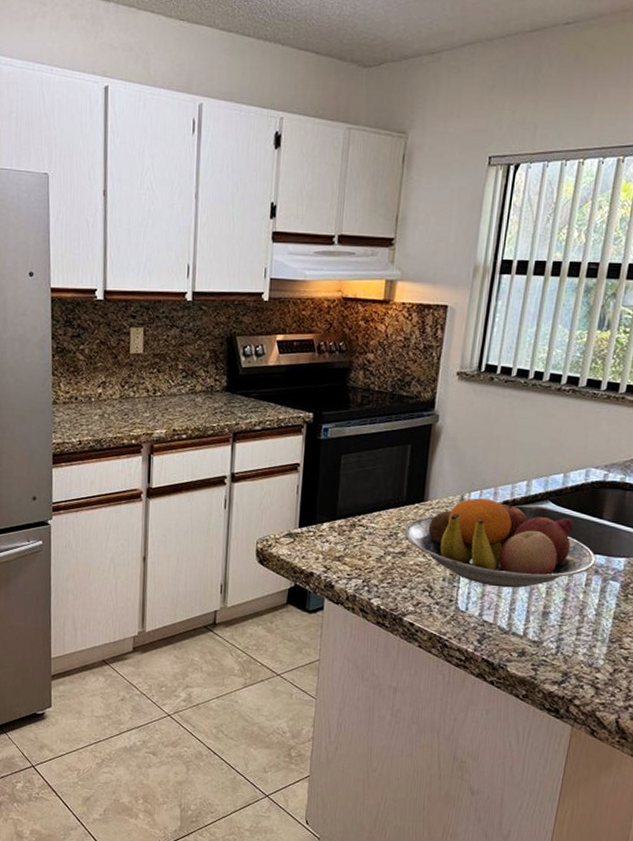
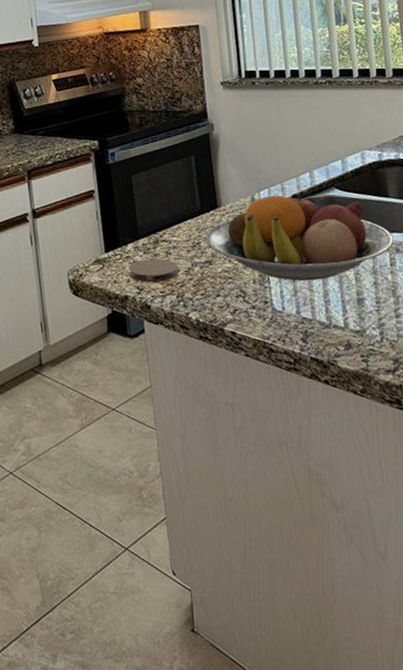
coaster: none [319,540,370,565] -> present [128,258,179,283]

